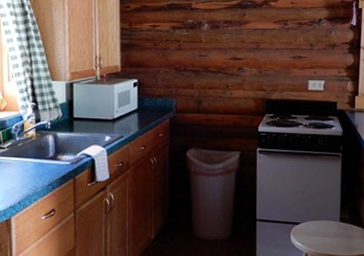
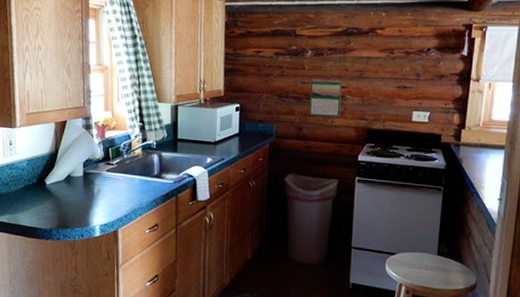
calendar: none [208,52,240,89] -> present [309,79,343,117]

